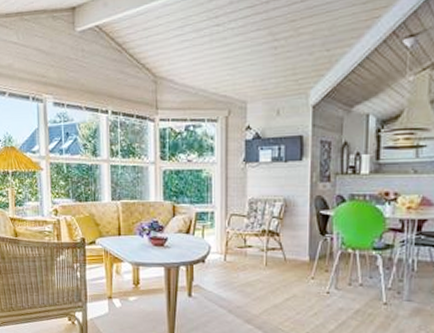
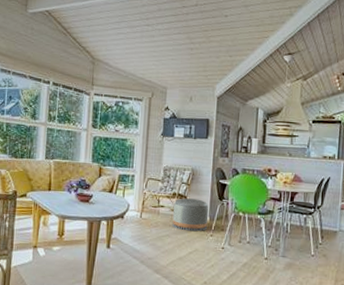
pouf: none [263,235,308,275] -> present [172,198,209,232]

